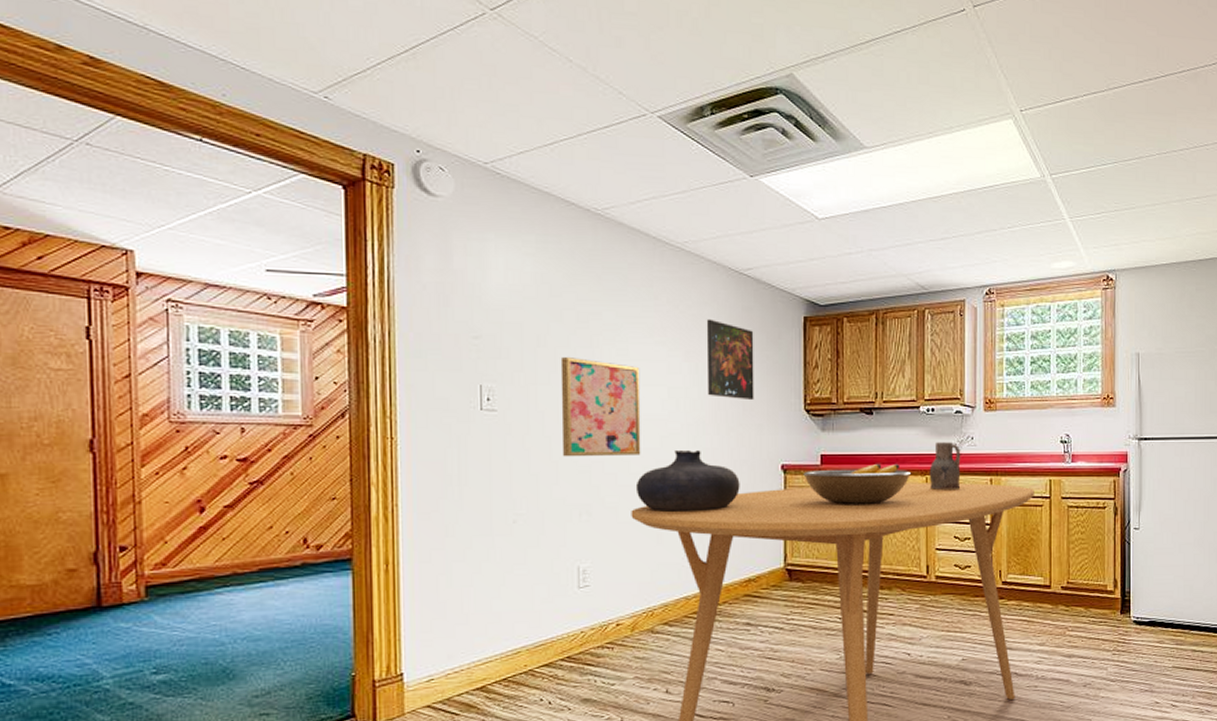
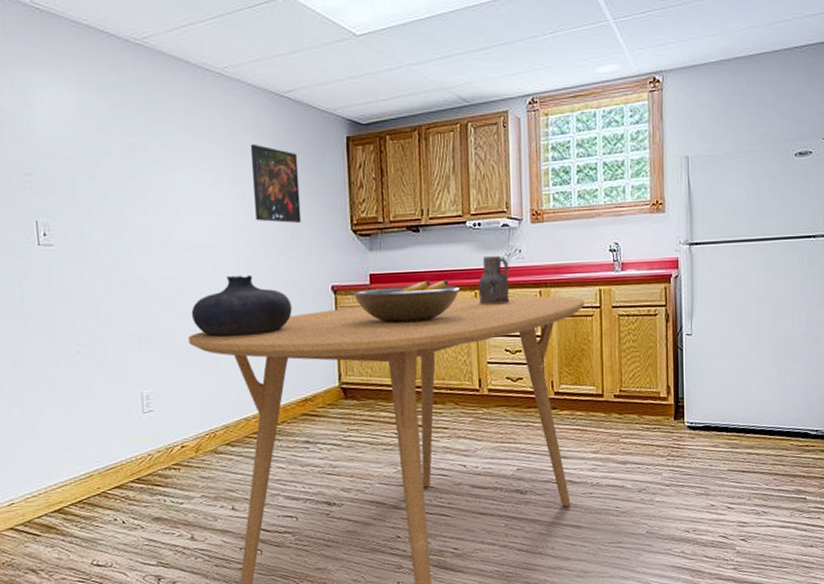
wall art: present [560,357,641,457] -> none [110,189,195,288]

